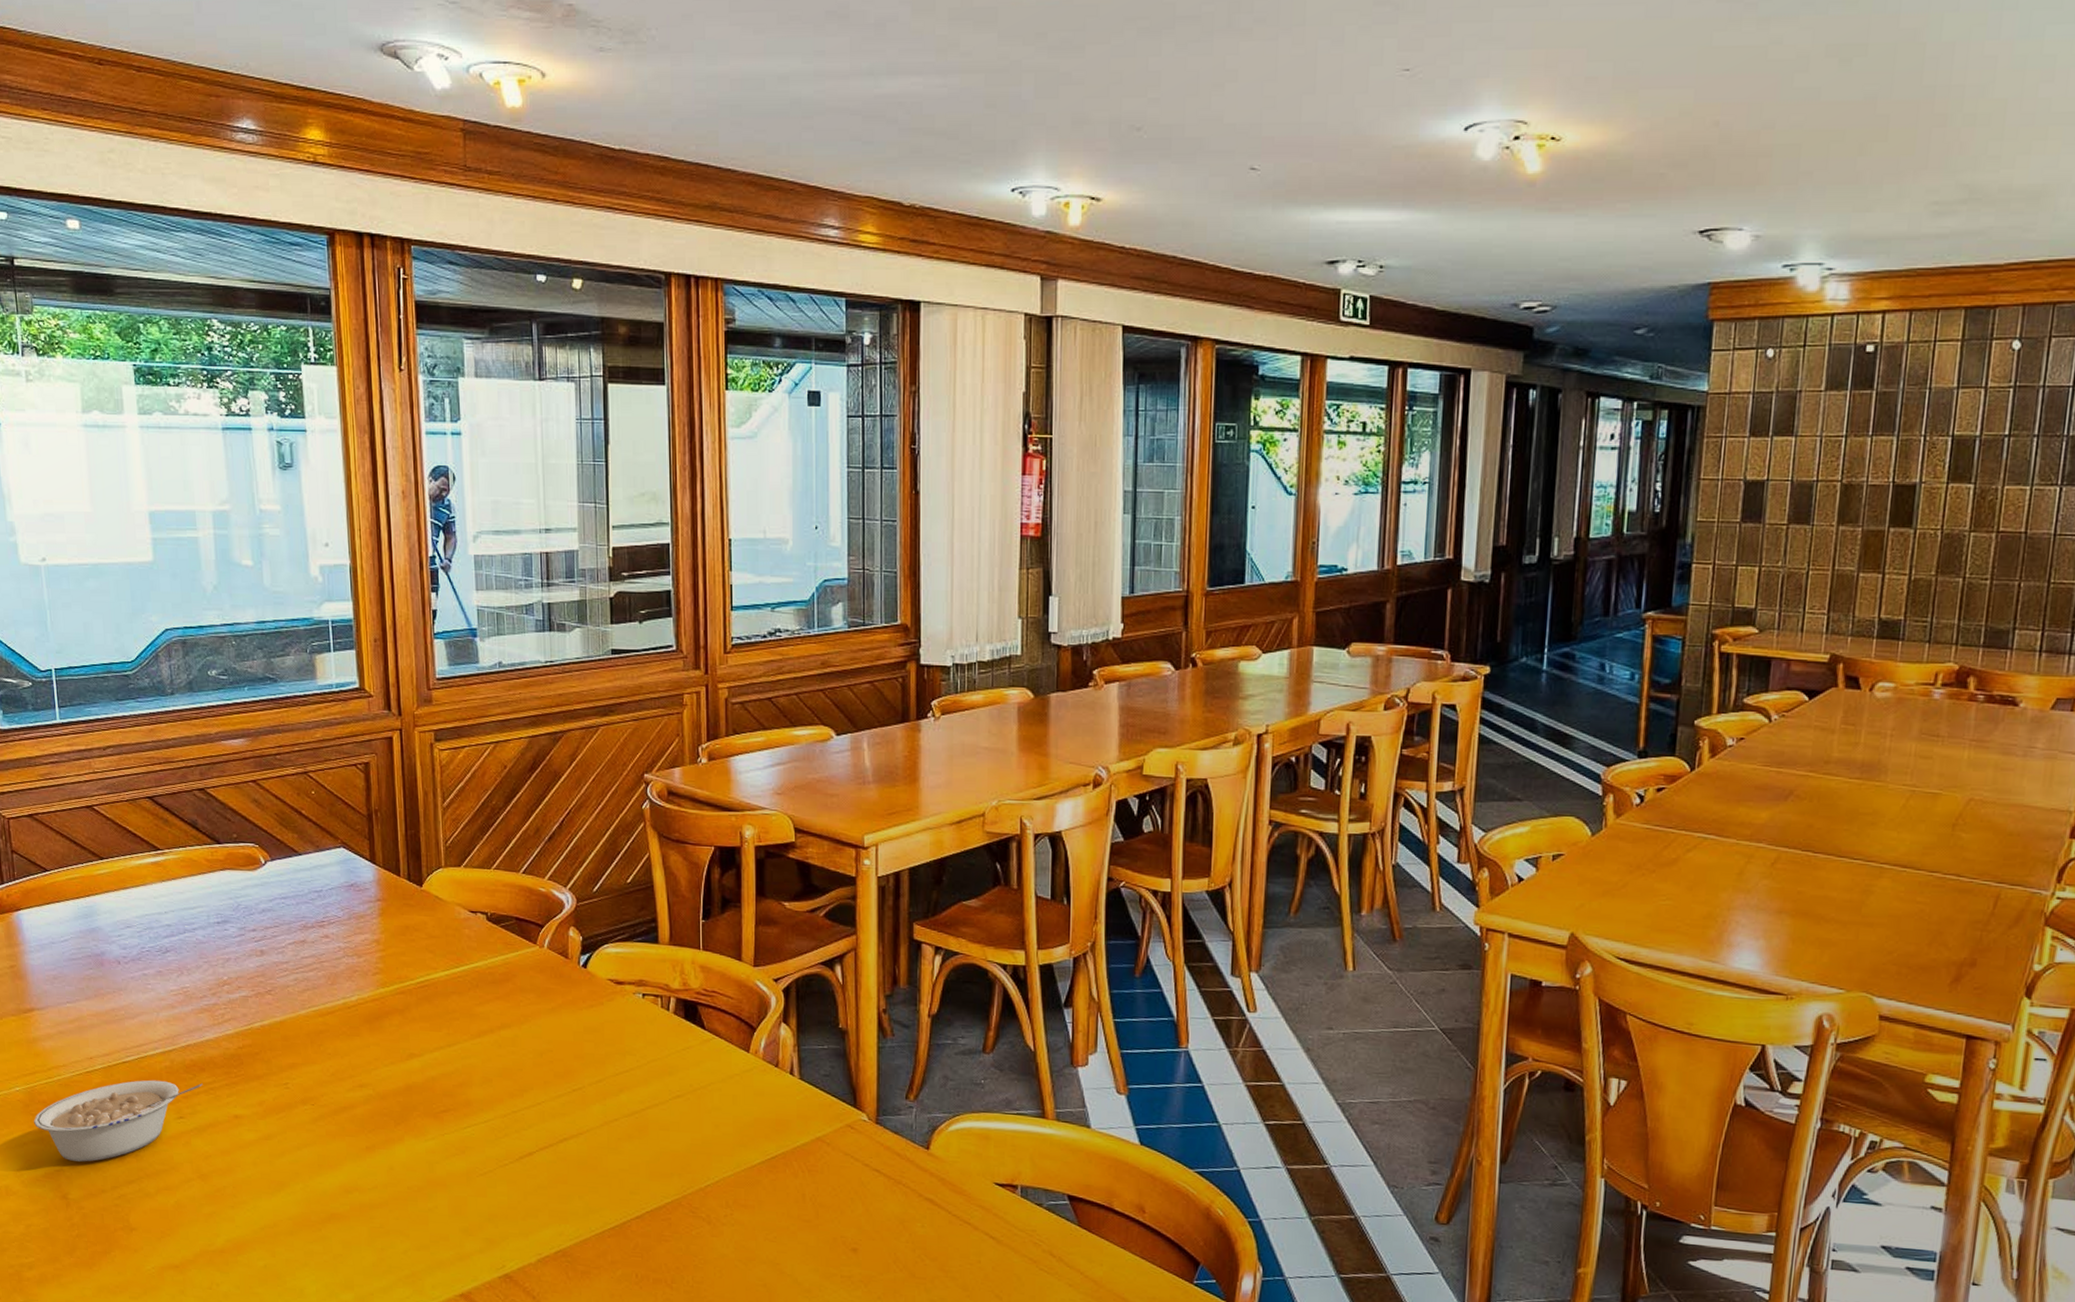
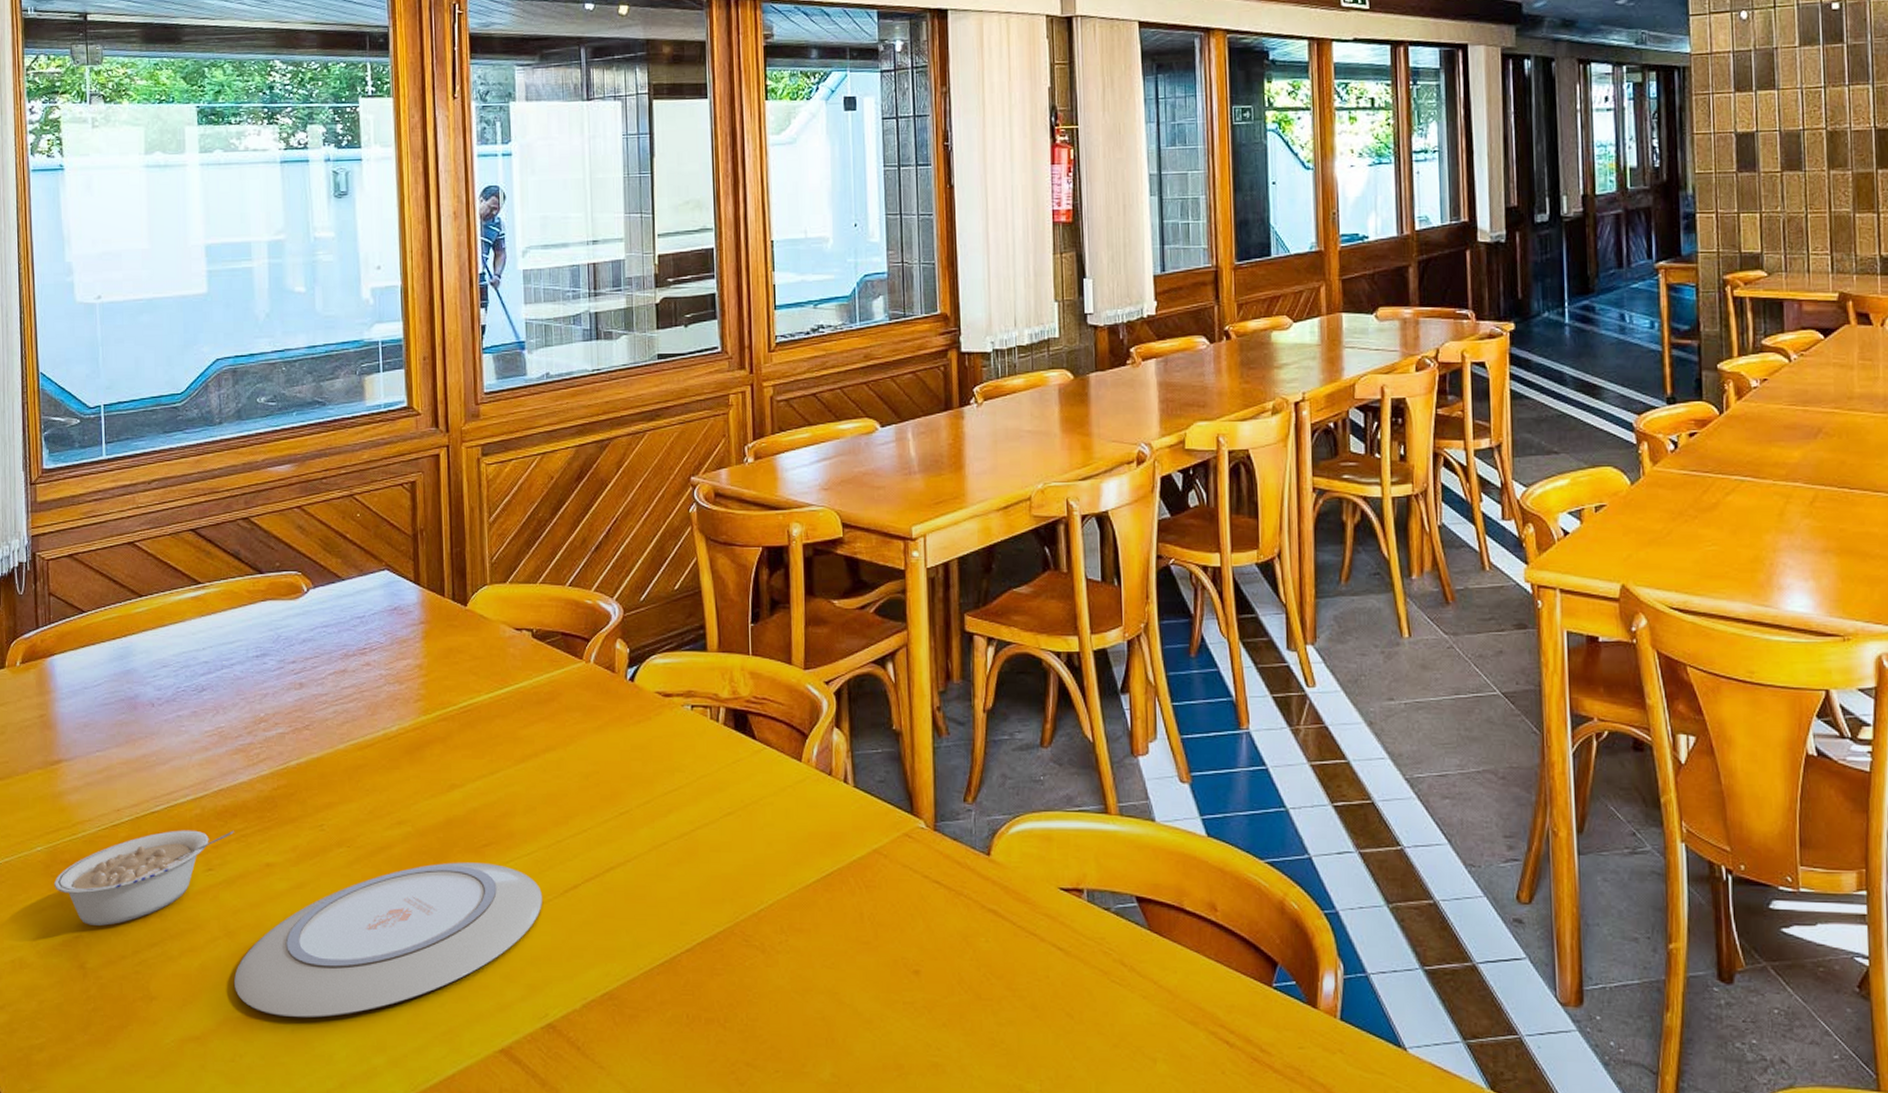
plate: none [208,1125,499,1256] -> present [234,862,542,1018]

